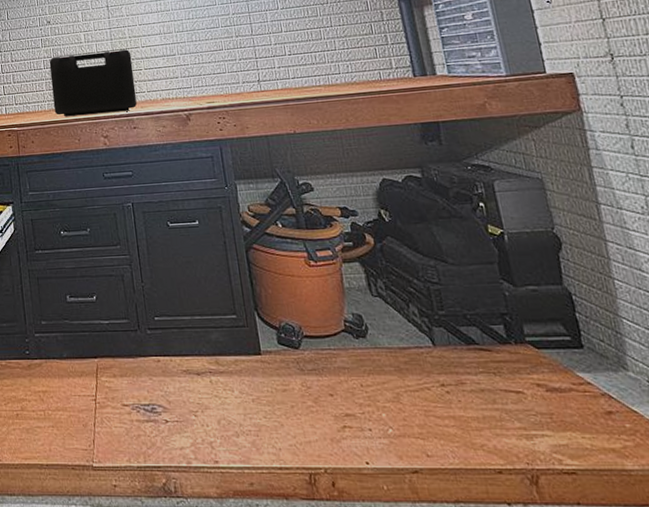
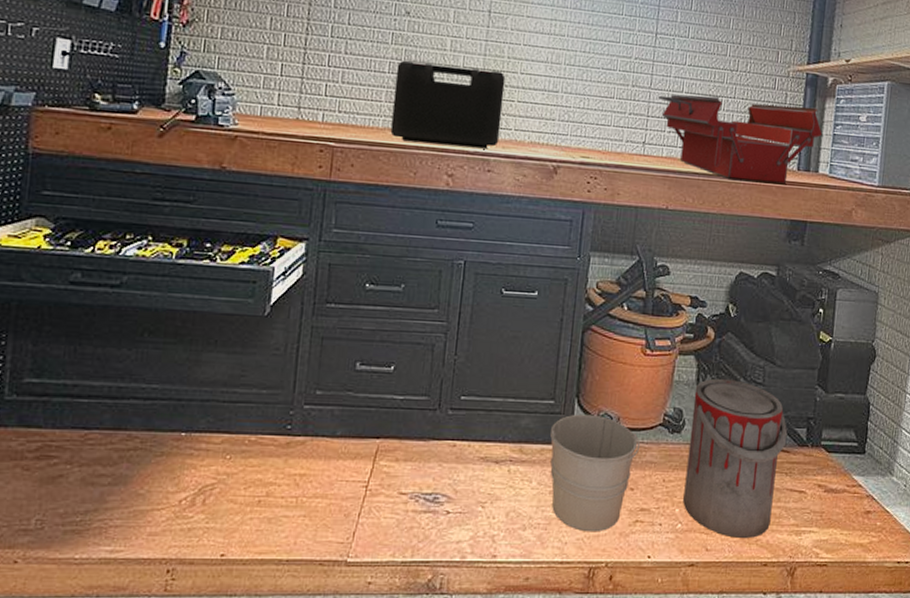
bucket: none [238,325,329,438] -> present [549,414,641,532]
toolbox: none [260,17,430,97] -> present [657,94,823,185]
paint can: none [368,281,493,443] -> present [683,378,788,538]

